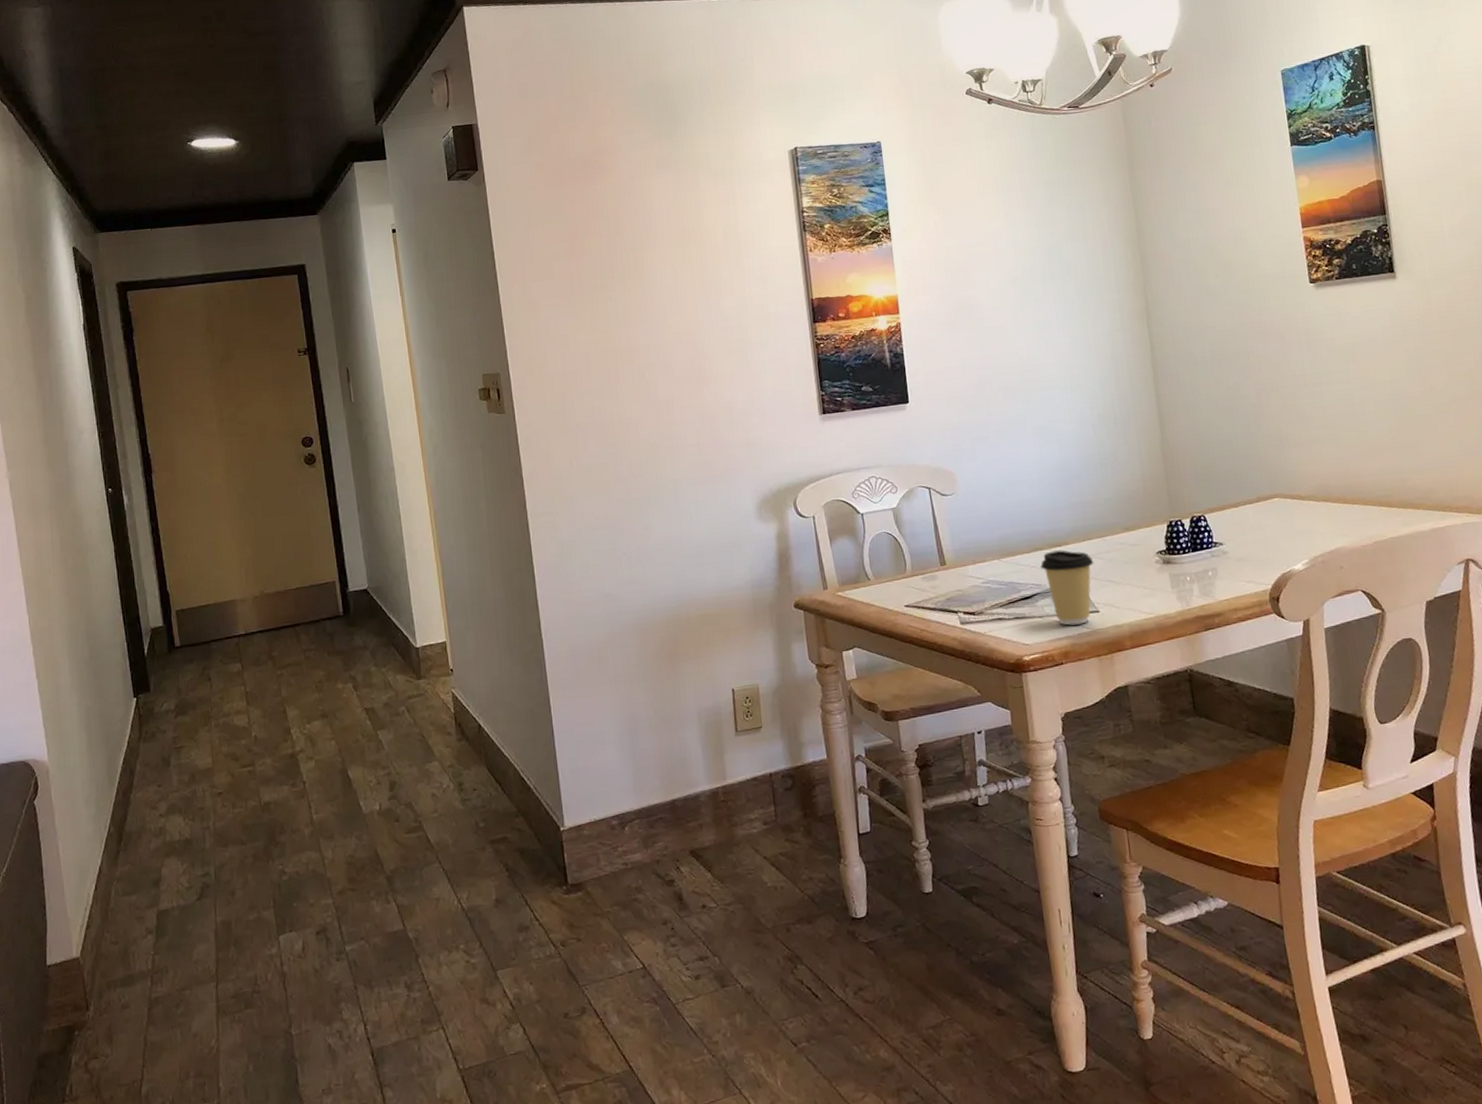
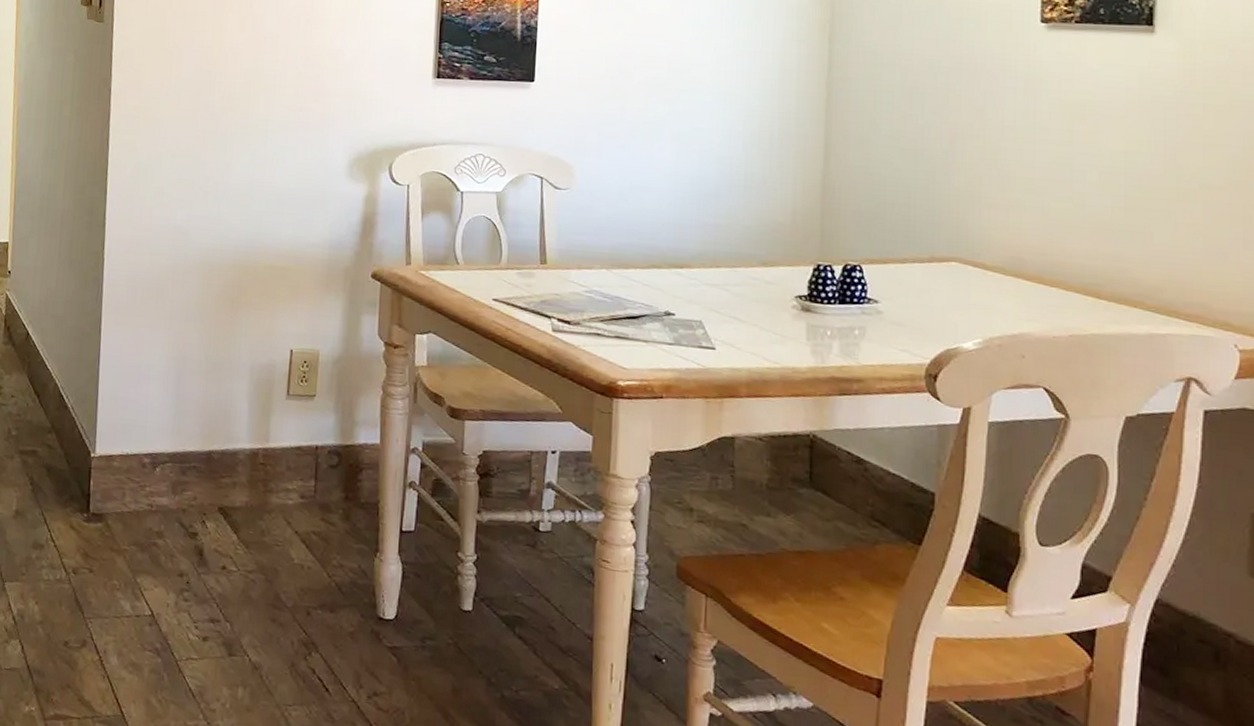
coffee cup: present [1040,550,1094,626] -> none [655,271,719,359]

